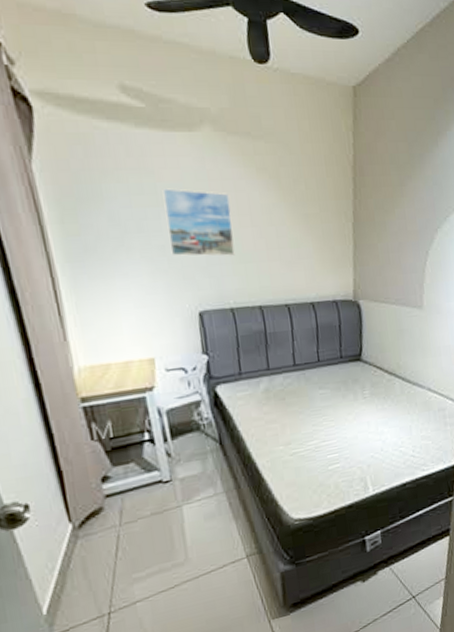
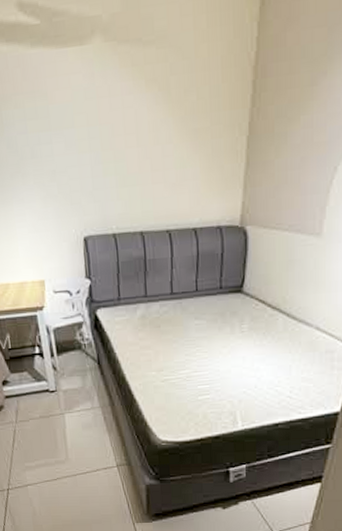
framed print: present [162,188,235,256] -> none [54,110,120,181]

